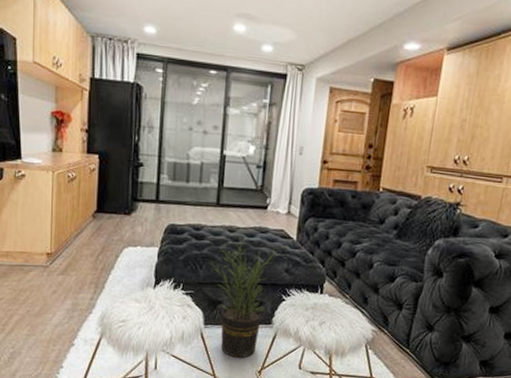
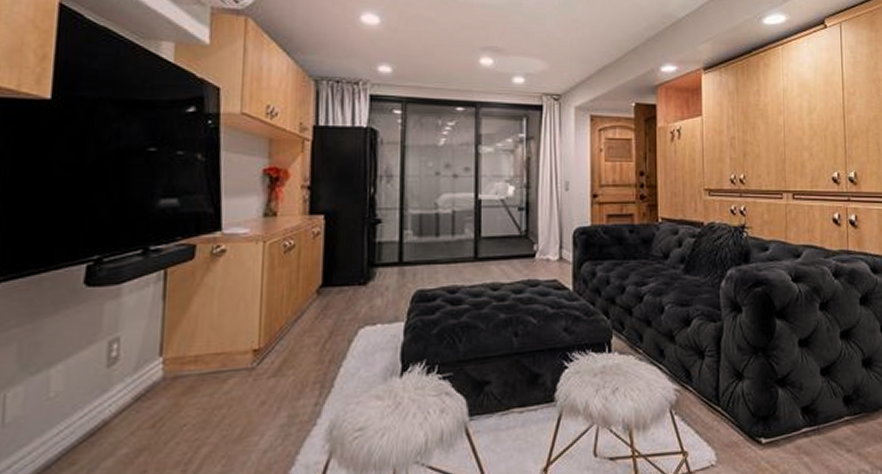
potted plant: present [210,234,284,358] -> none [471,291,560,456]

